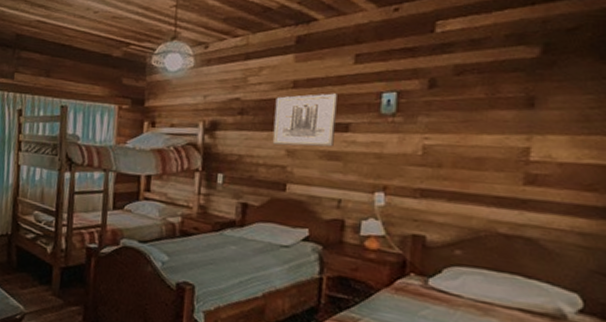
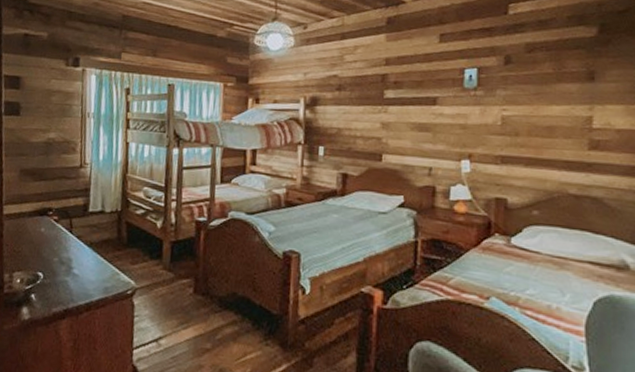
wall art: present [272,93,339,147] -> none [368,69,427,119]

